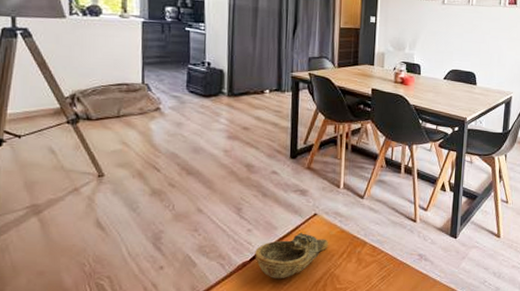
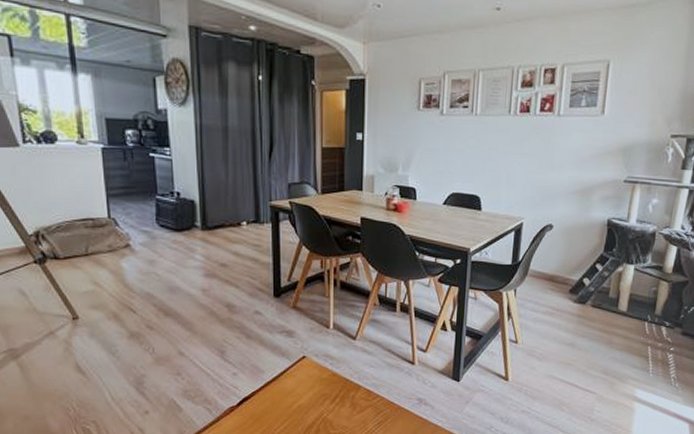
decorative bowl: present [255,233,329,280] -> none [242,376,320,425]

